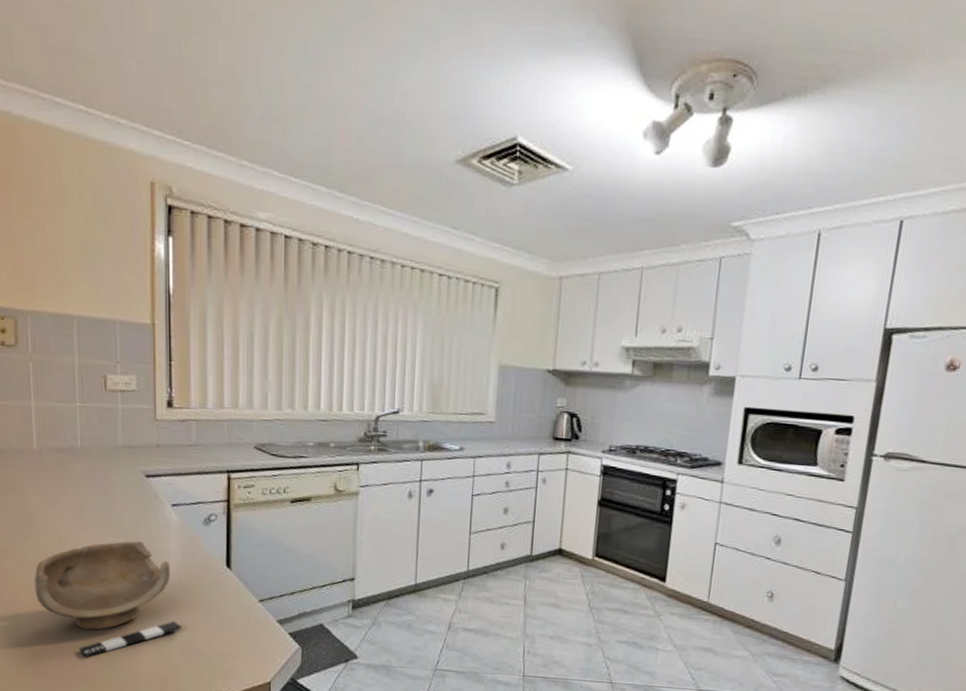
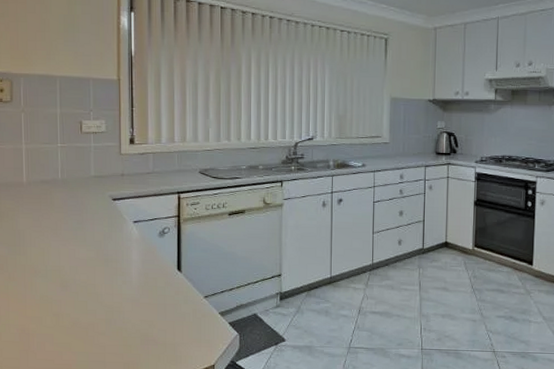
bowl: present [34,541,181,658] -> none [22,253,141,352]

